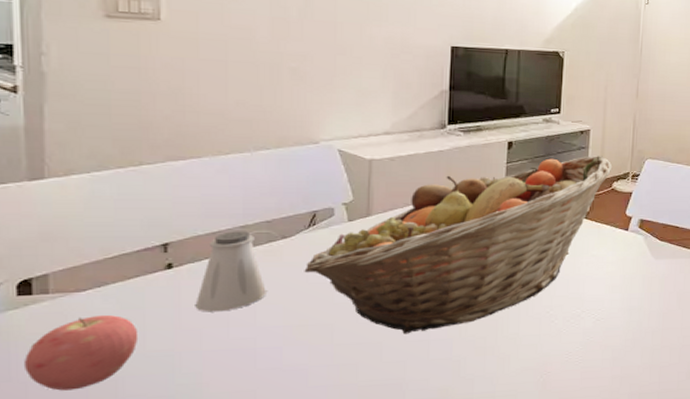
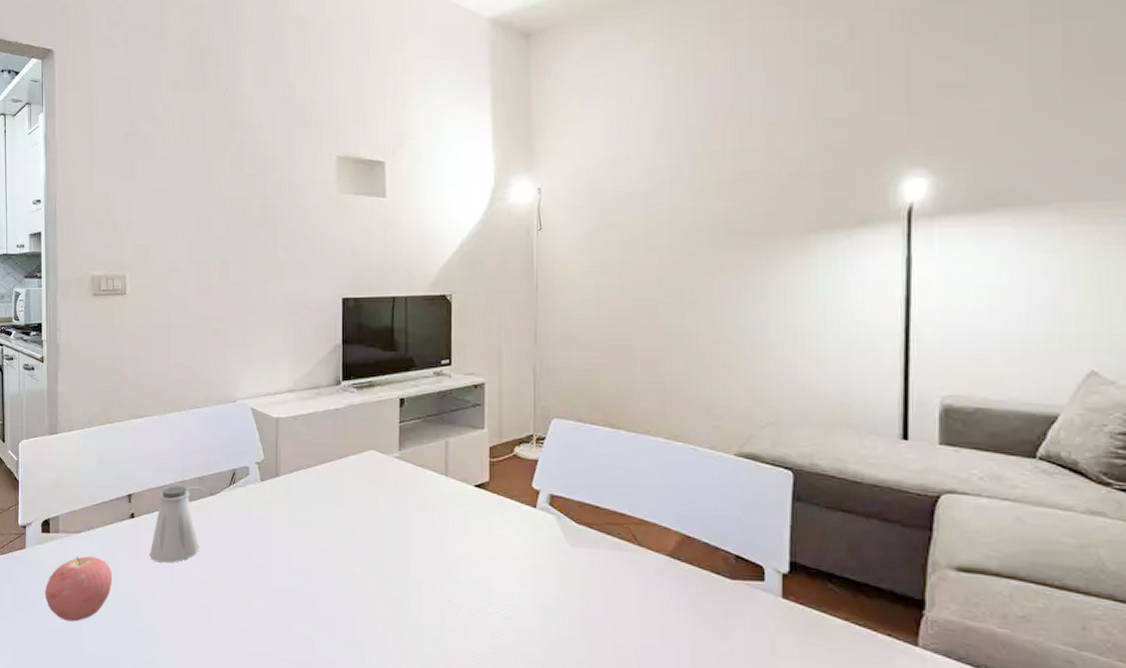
fruit basket: present [304,156,613,334] -> none [227,414,513,607]

